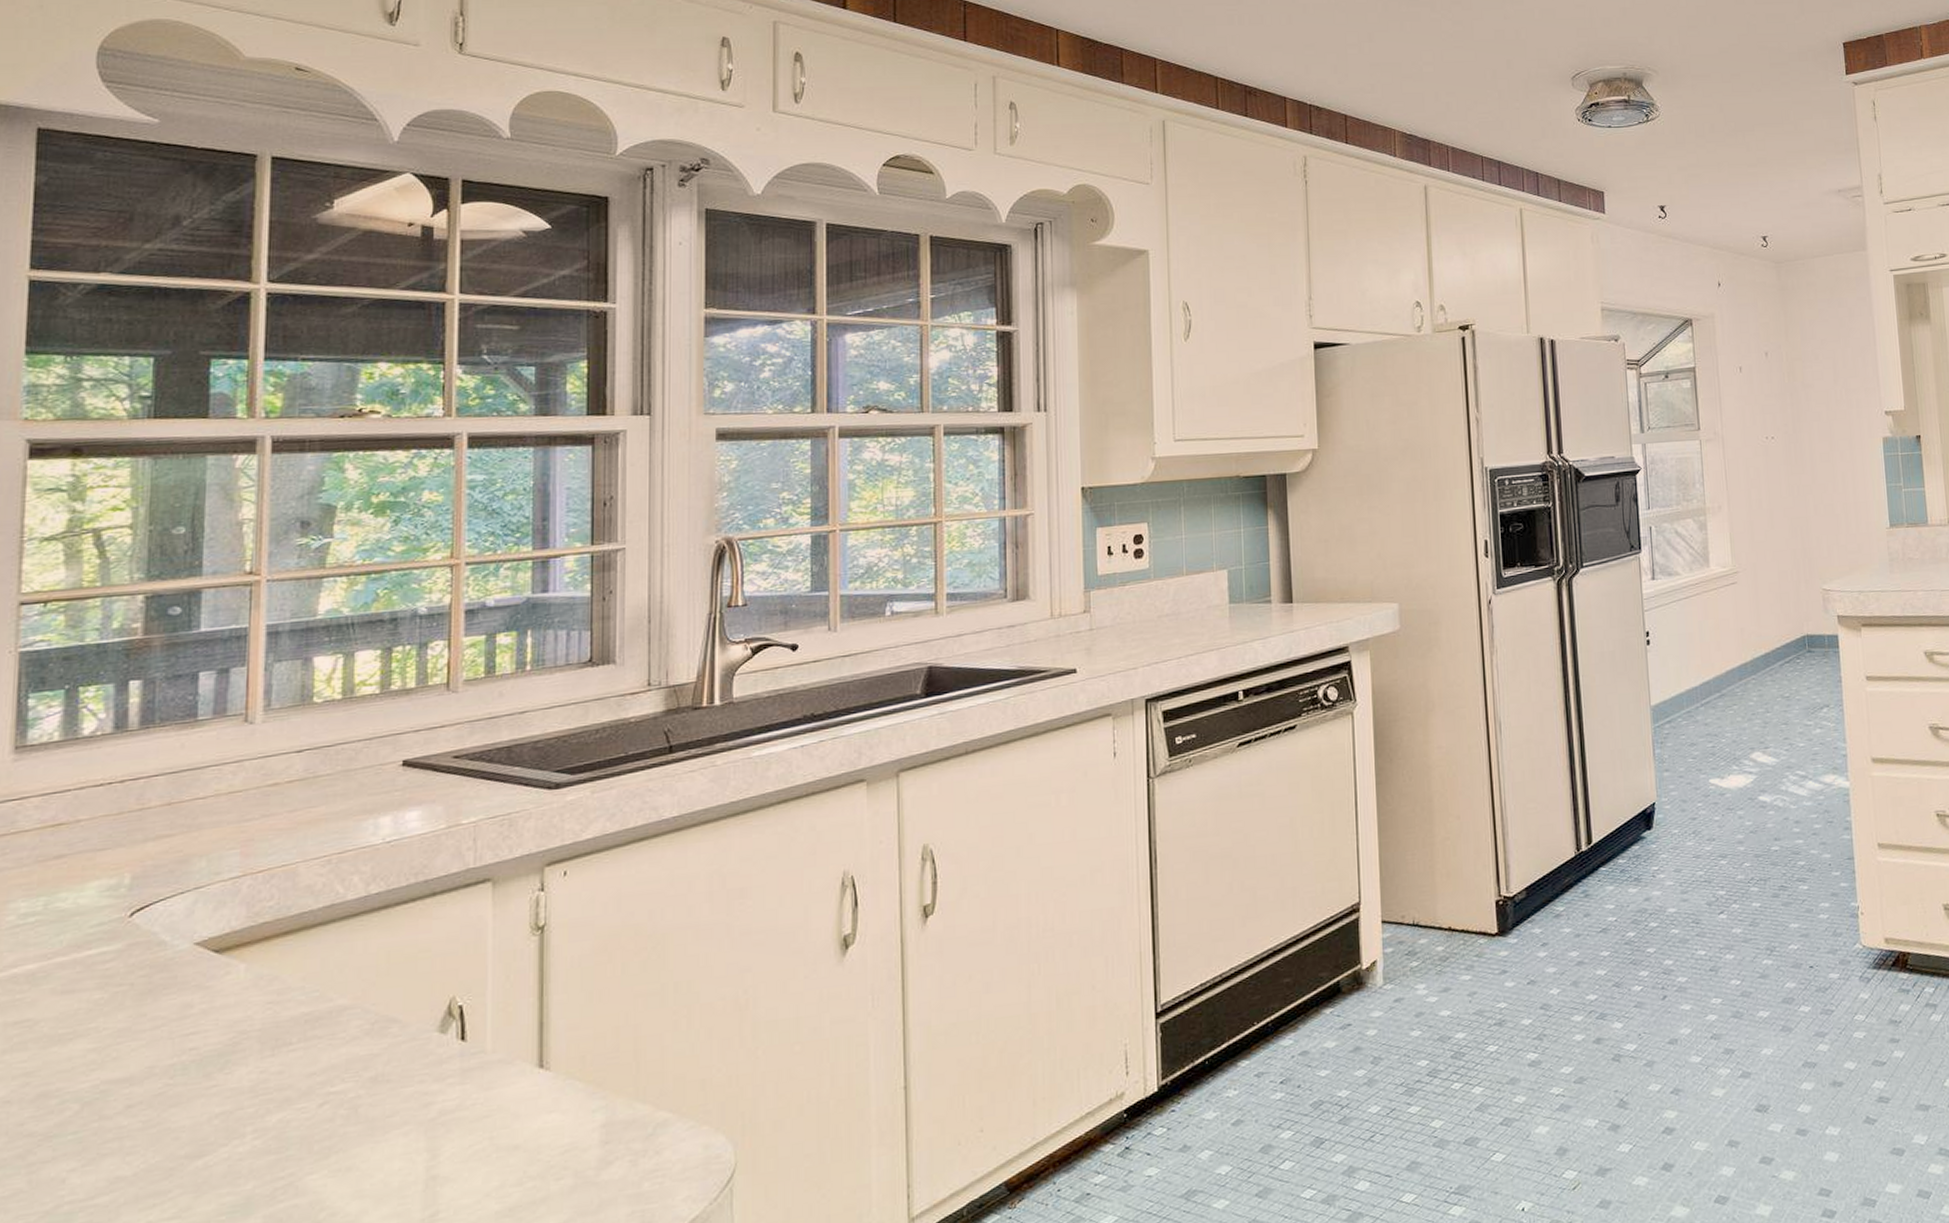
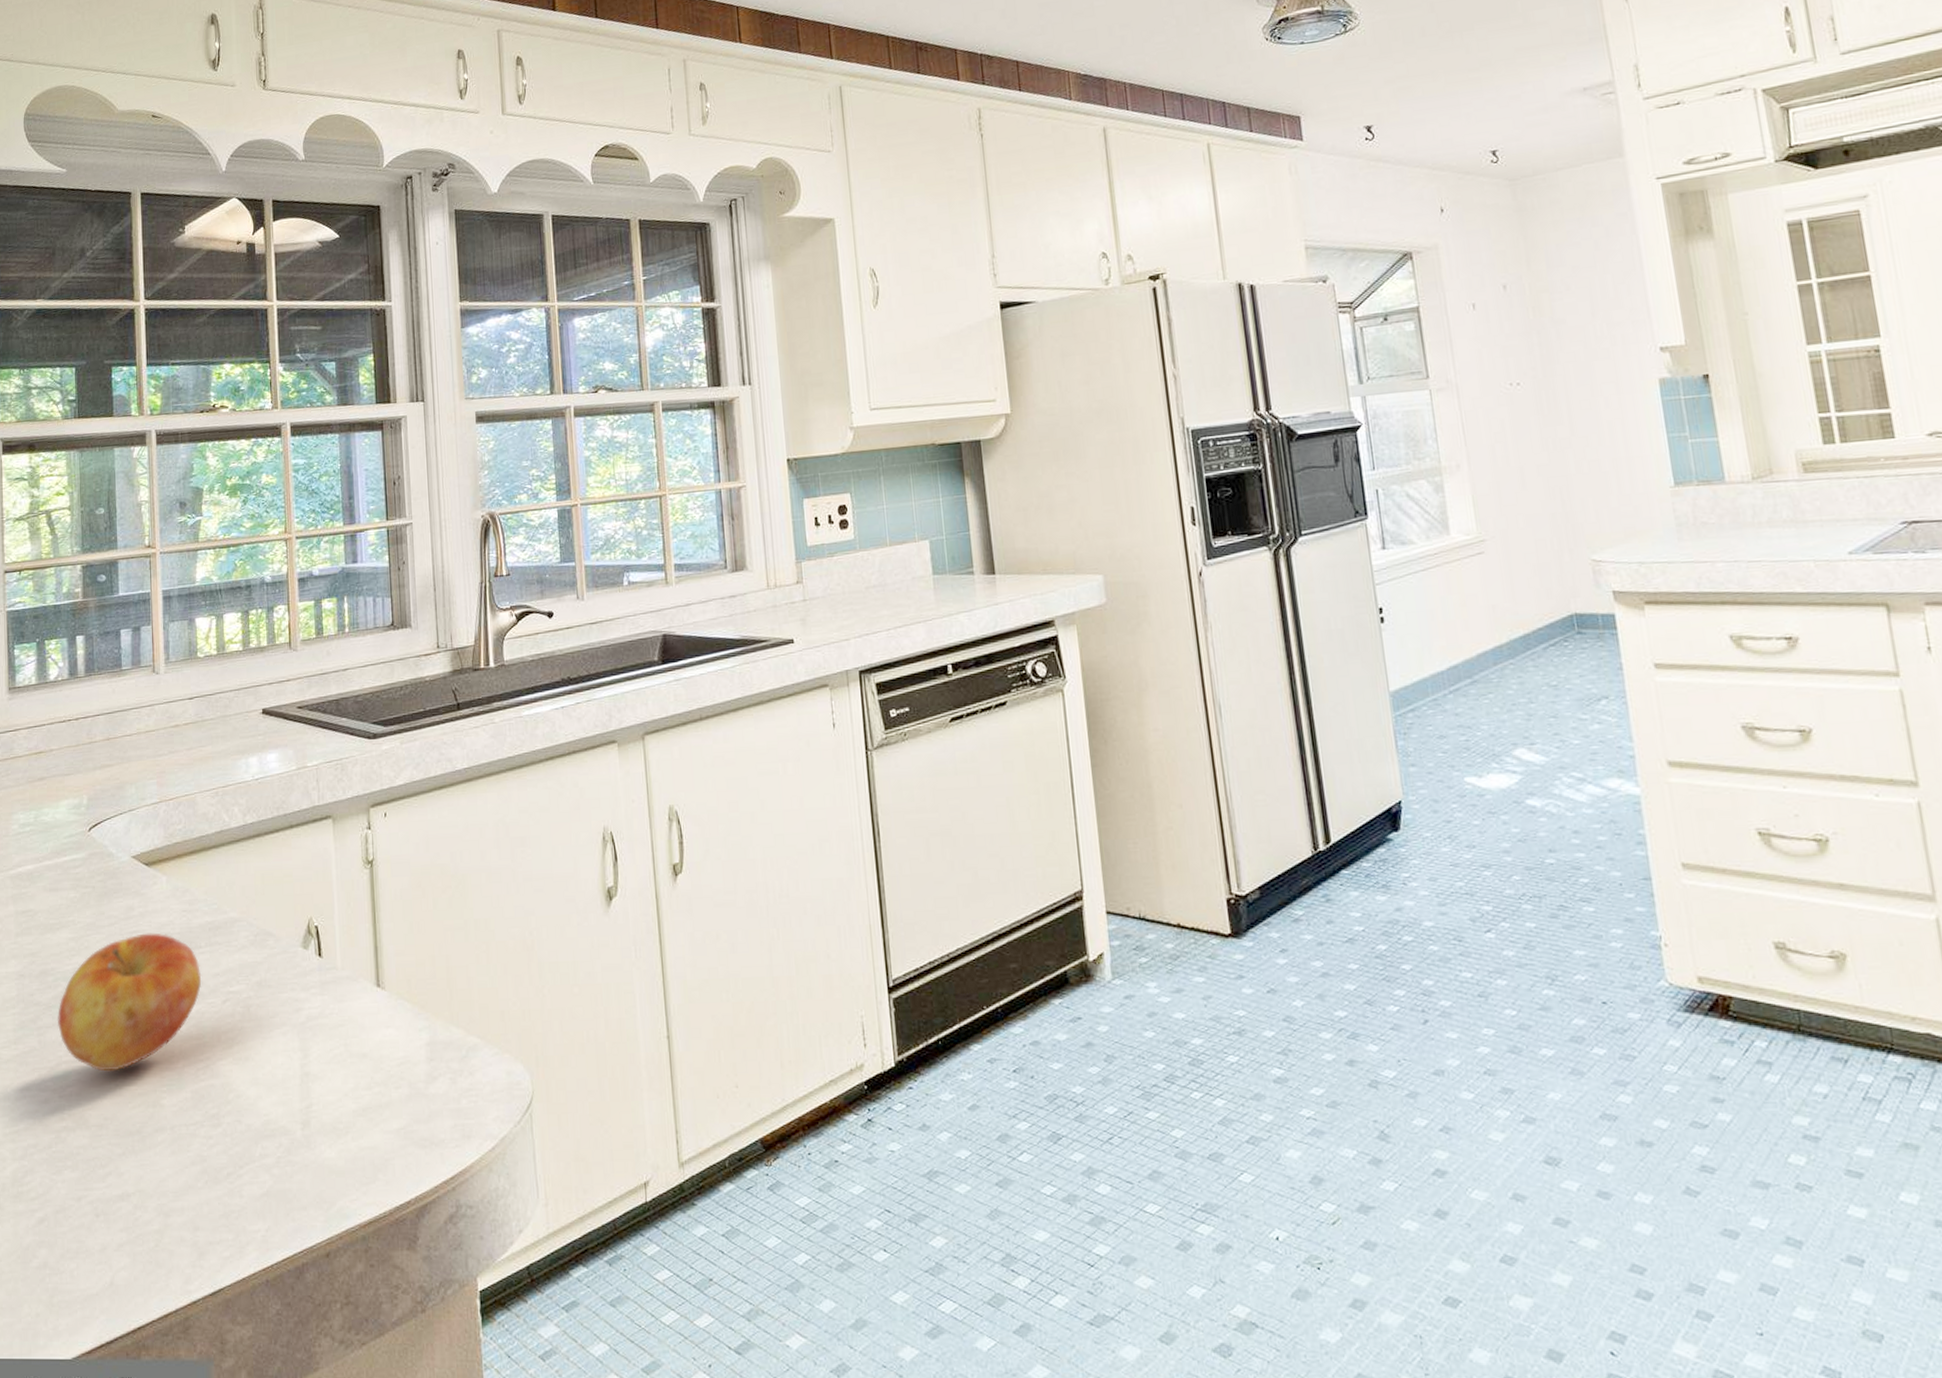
apple: none [59,1032,290,1208] -> present [57,933,202,1072]

